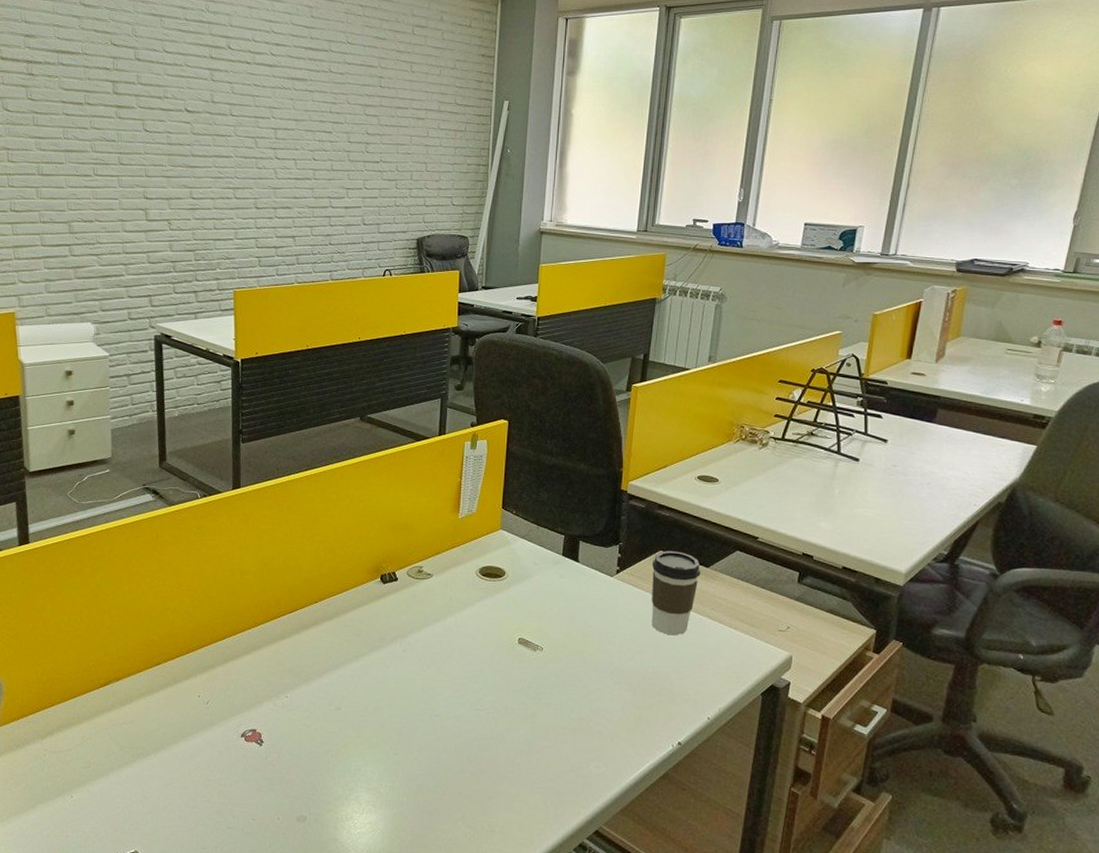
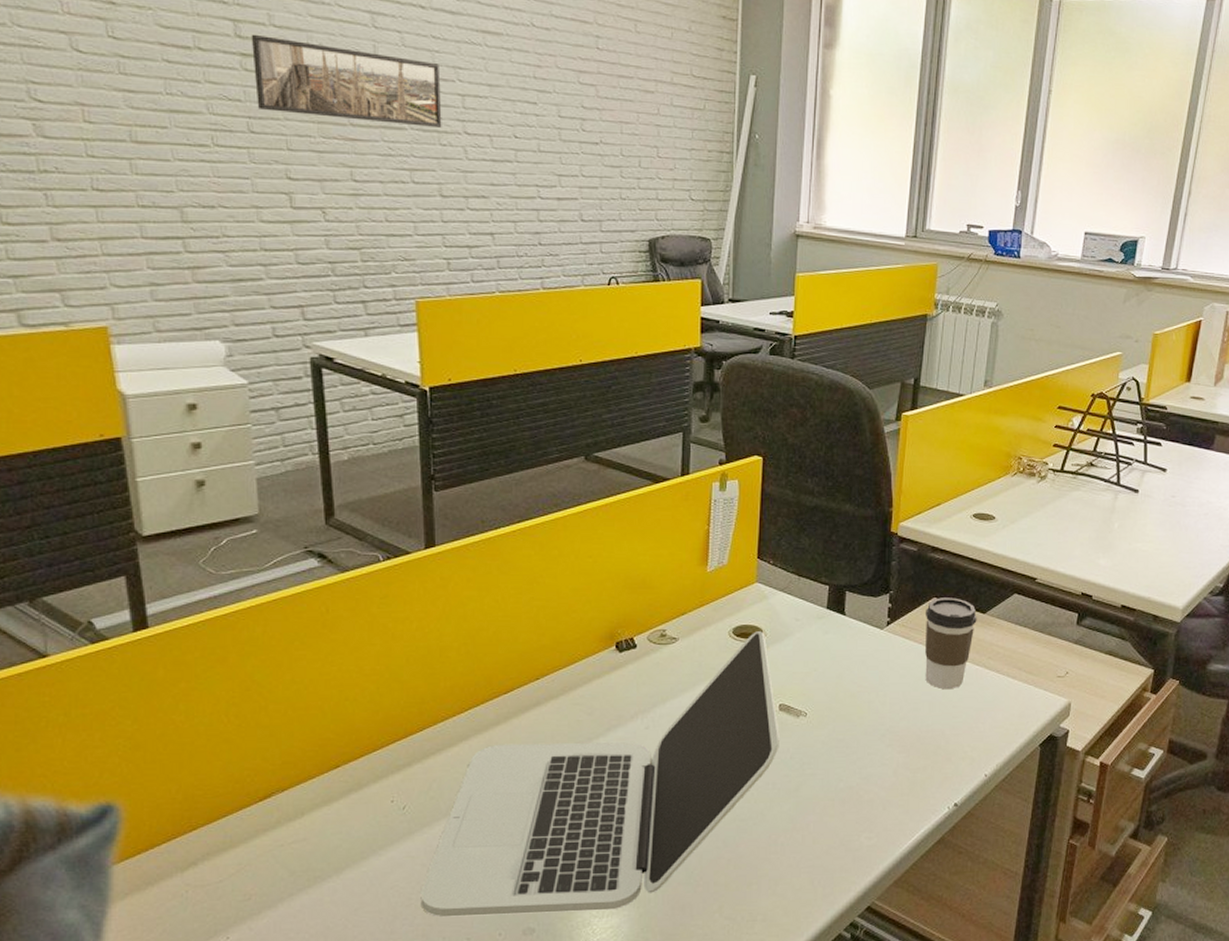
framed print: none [124,91,259,155] -> present [251,34,442,127]
laptop: none [217,572,518,808] -> present [420,631,780,917]

